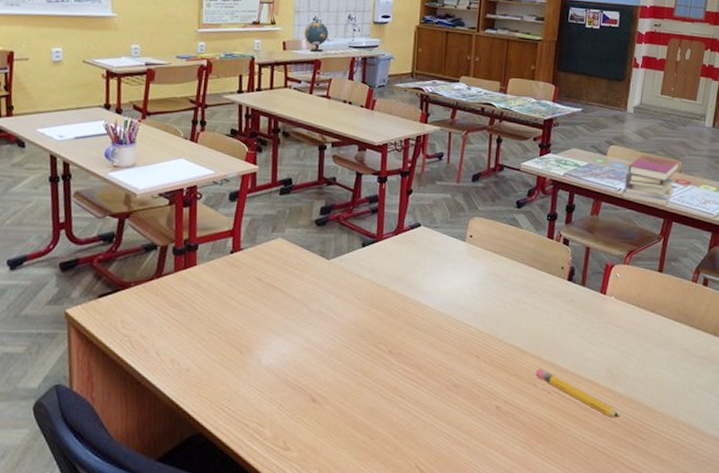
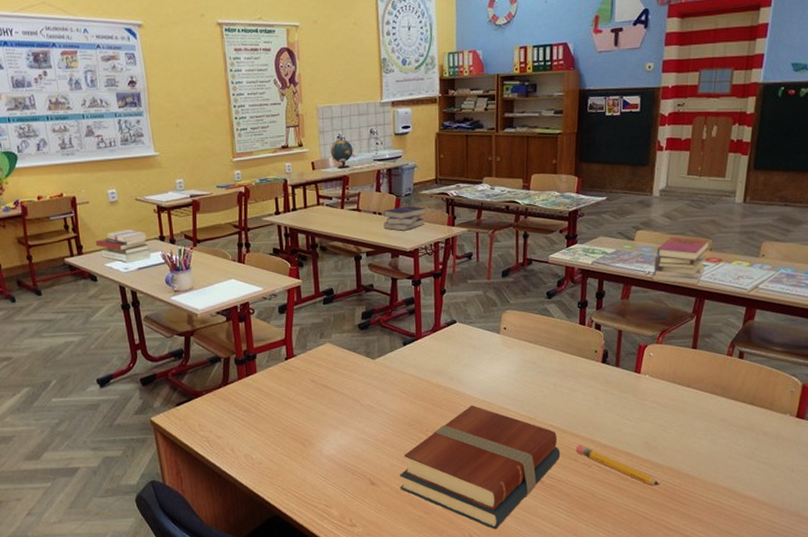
books: none [29,93,92,131] -> present [95,229,151,264]
books: none [344,318,520,460] -> present [400,405,561,530]
book: none [353,97,399,124] -> present [383,206,426,231]

